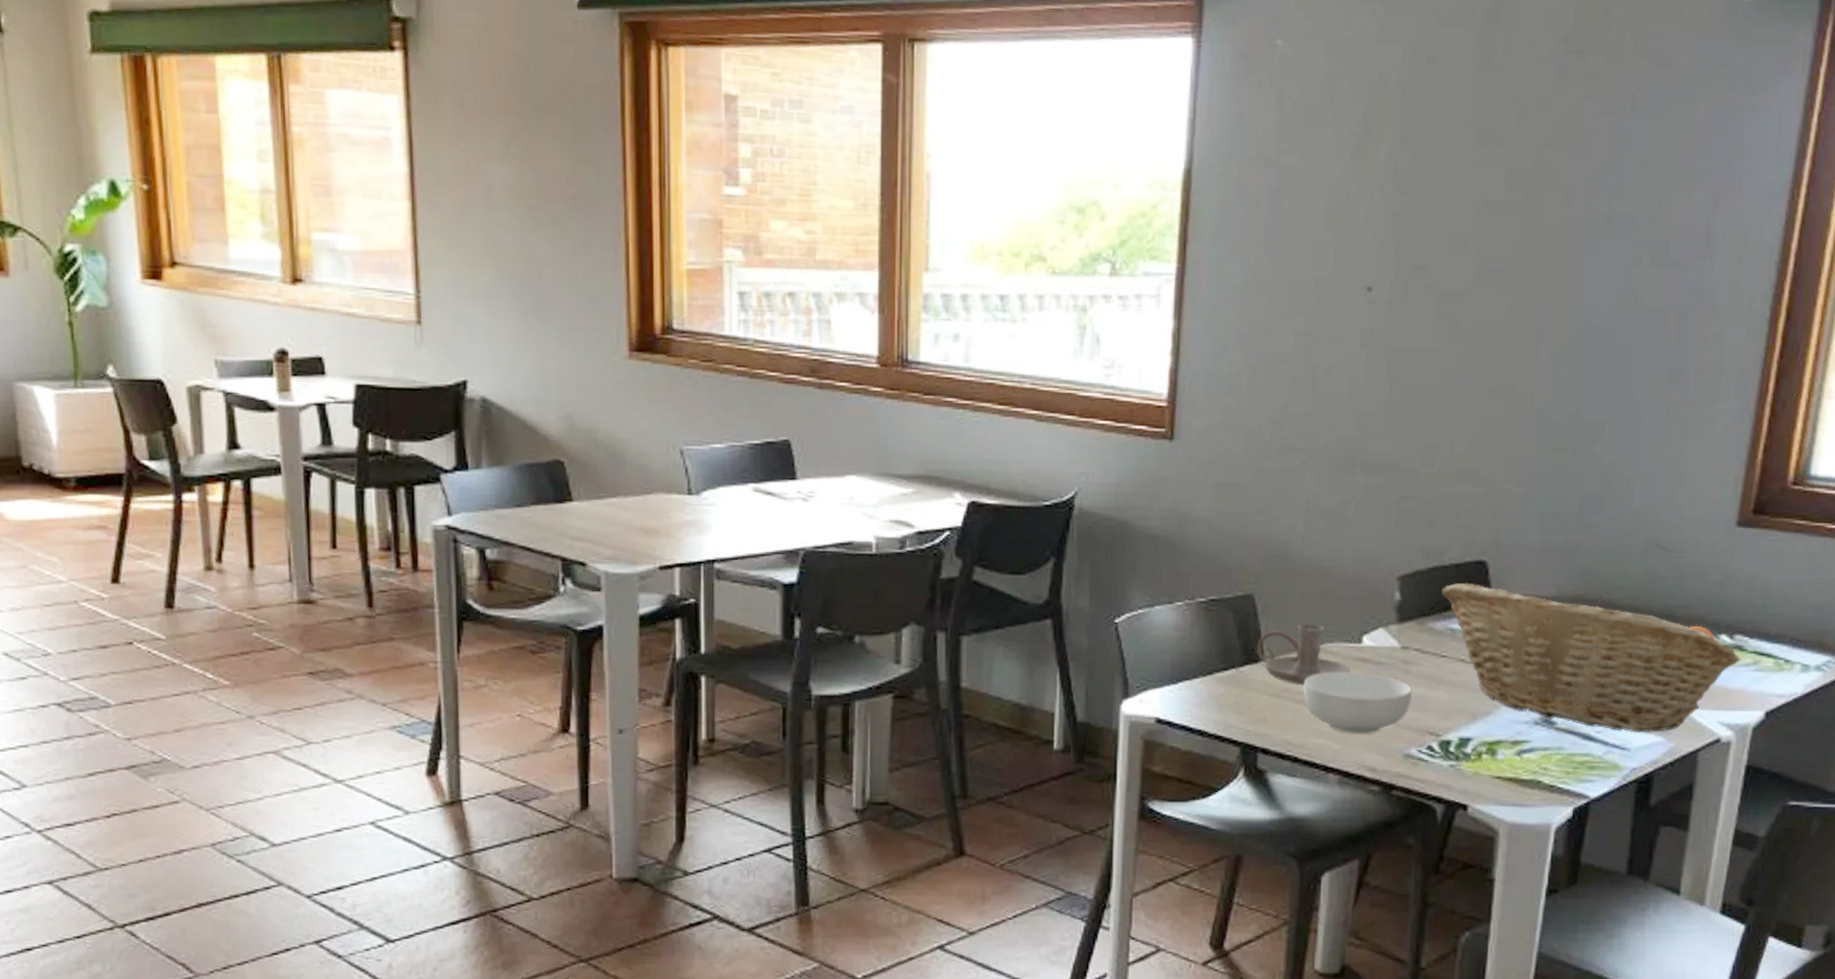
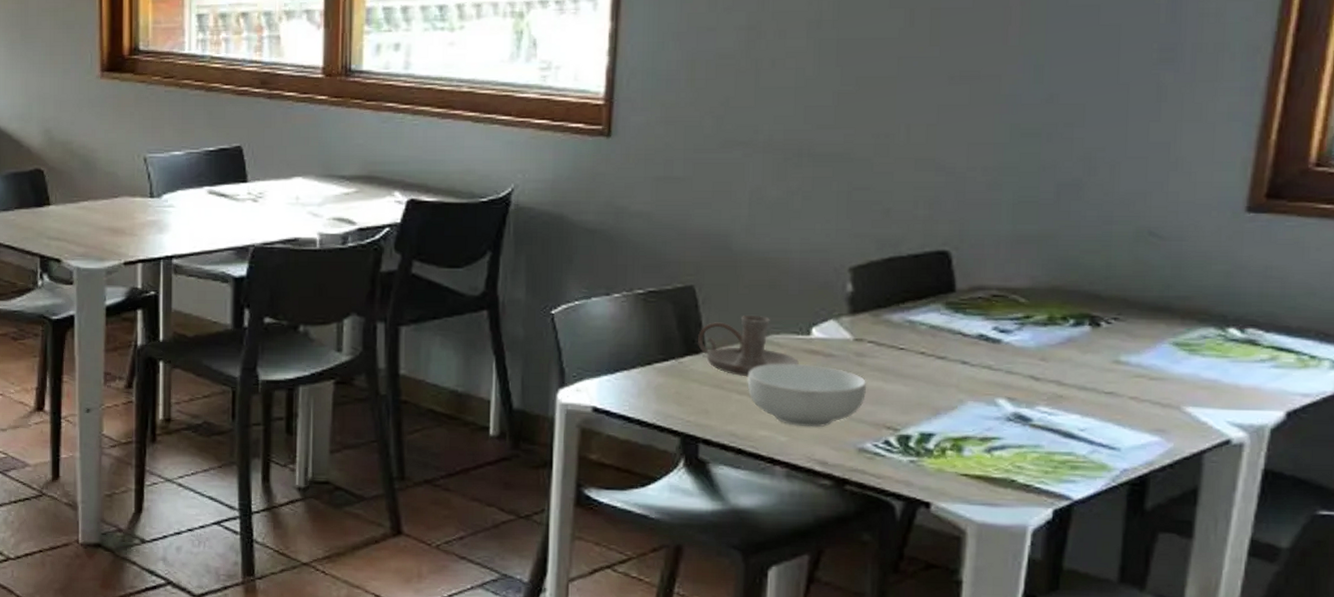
fruit basket: present [1442,582,1741,733] -> none [899,273,1255,432]

